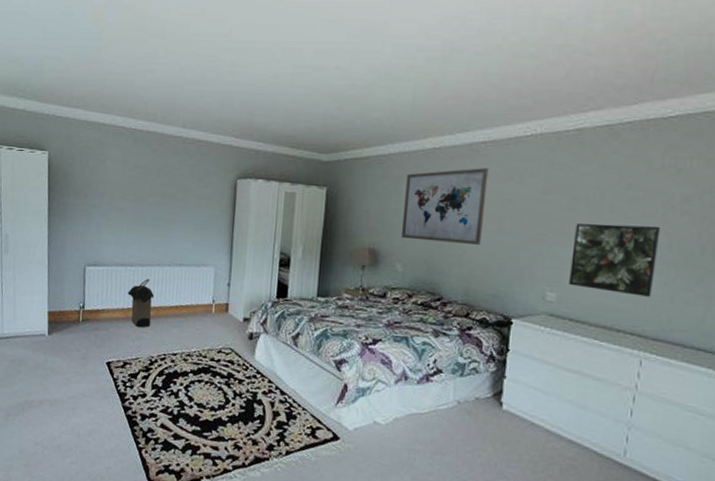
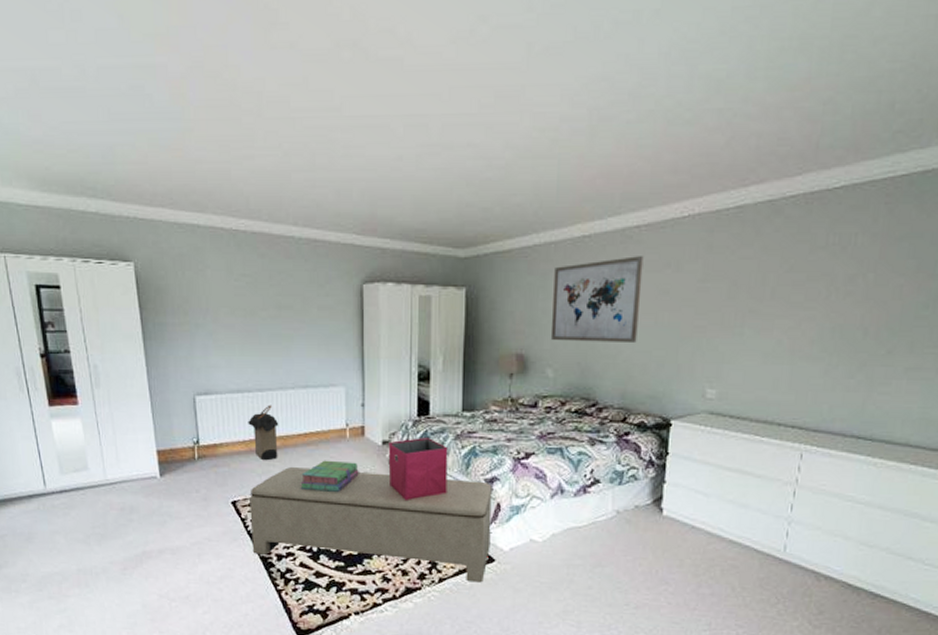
bench: none [120,334,341,459] -> present [250,466,492,583]
stack of books: none [167,331,221,361] -> present [300,460,359,492]
storage bin: none [247,317,302,375] -> present [388,437,448,500]
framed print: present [569,223,661,297] -> none [729,310,824,387]

